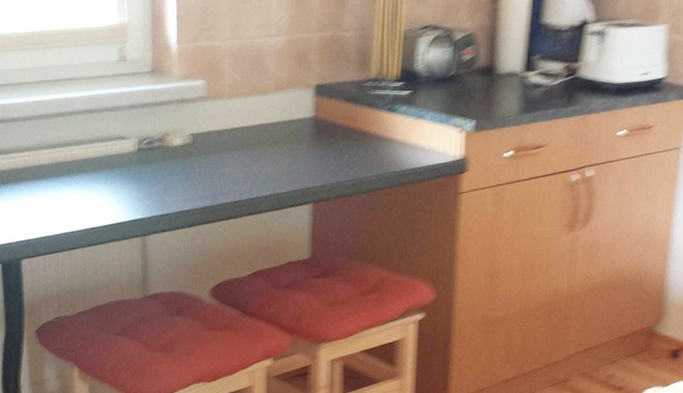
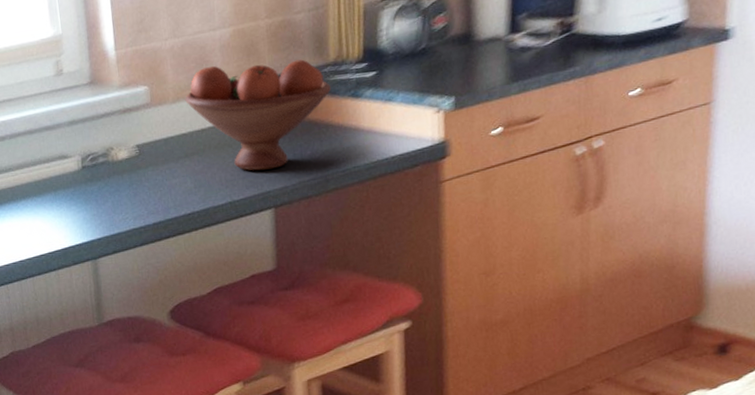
fruit bowl: none [239,70,371,168] -> present [185,59,331,171]

